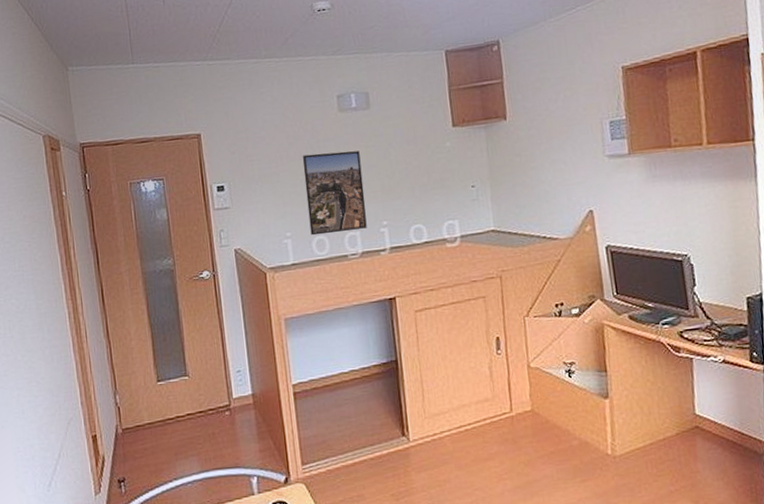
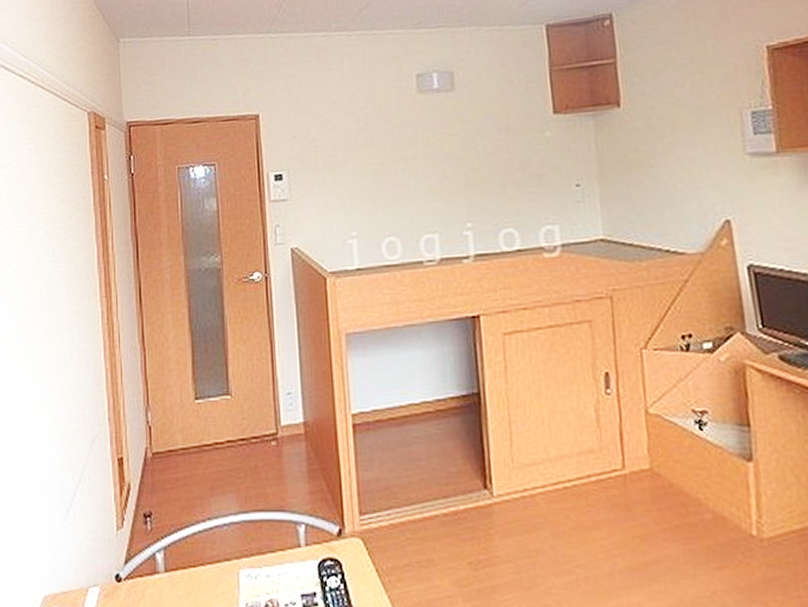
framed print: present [302,151,367,236] -> none [373,139,447,237]

